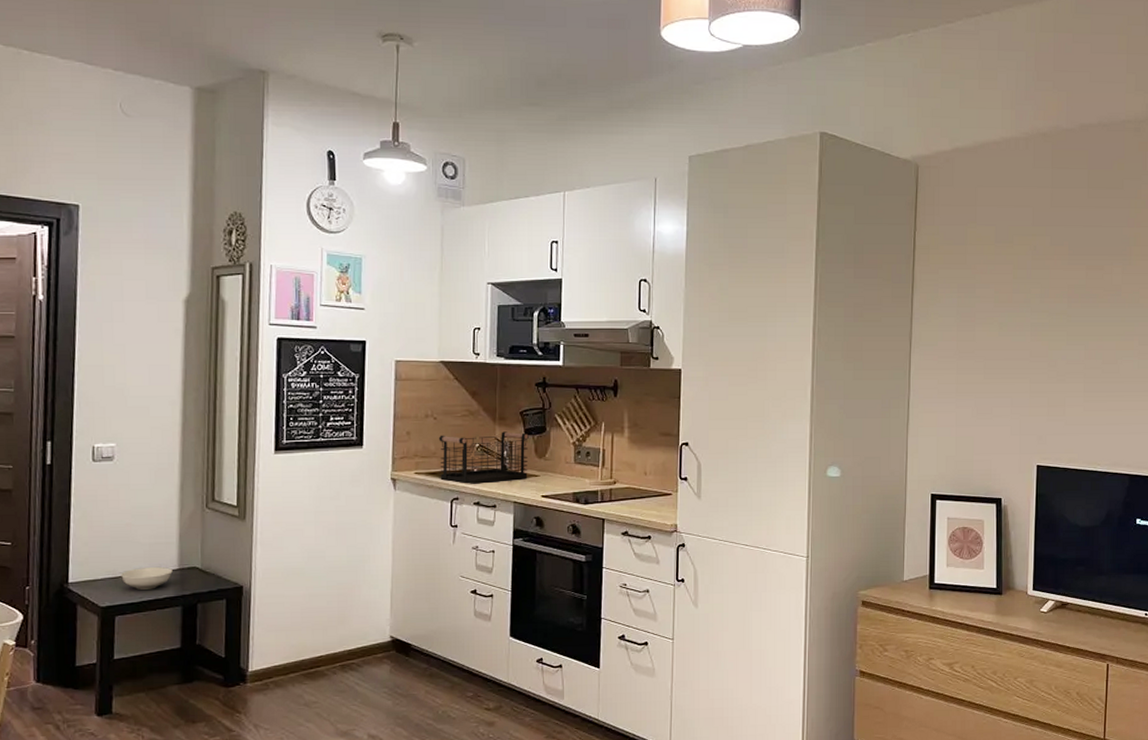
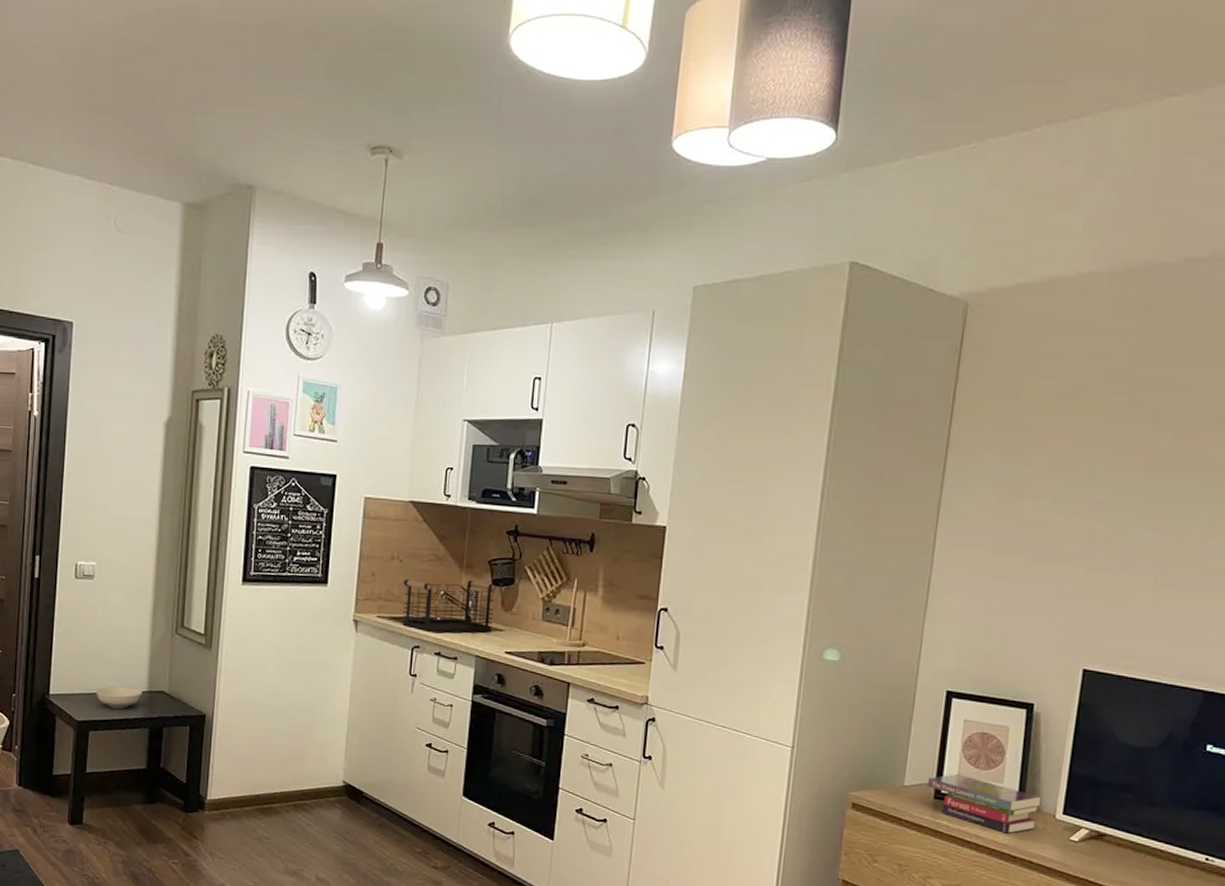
books: none [923,565,1015,613] -> present [927,773,1041,835]

